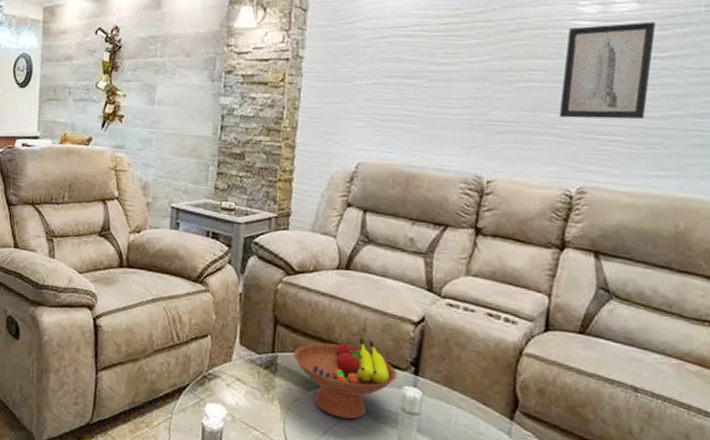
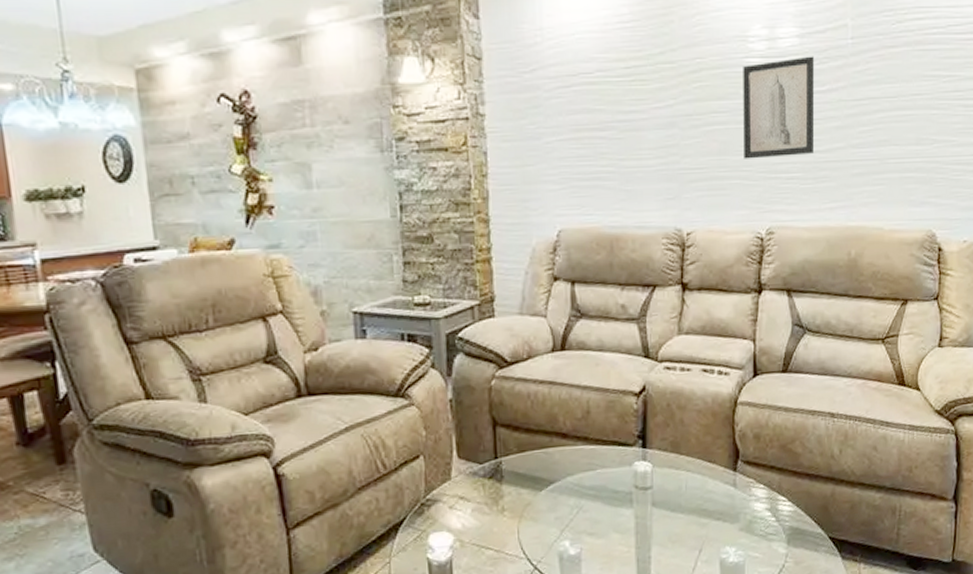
fruit bowl: present [293,337,397,420] -> none [518,421,626,512]

